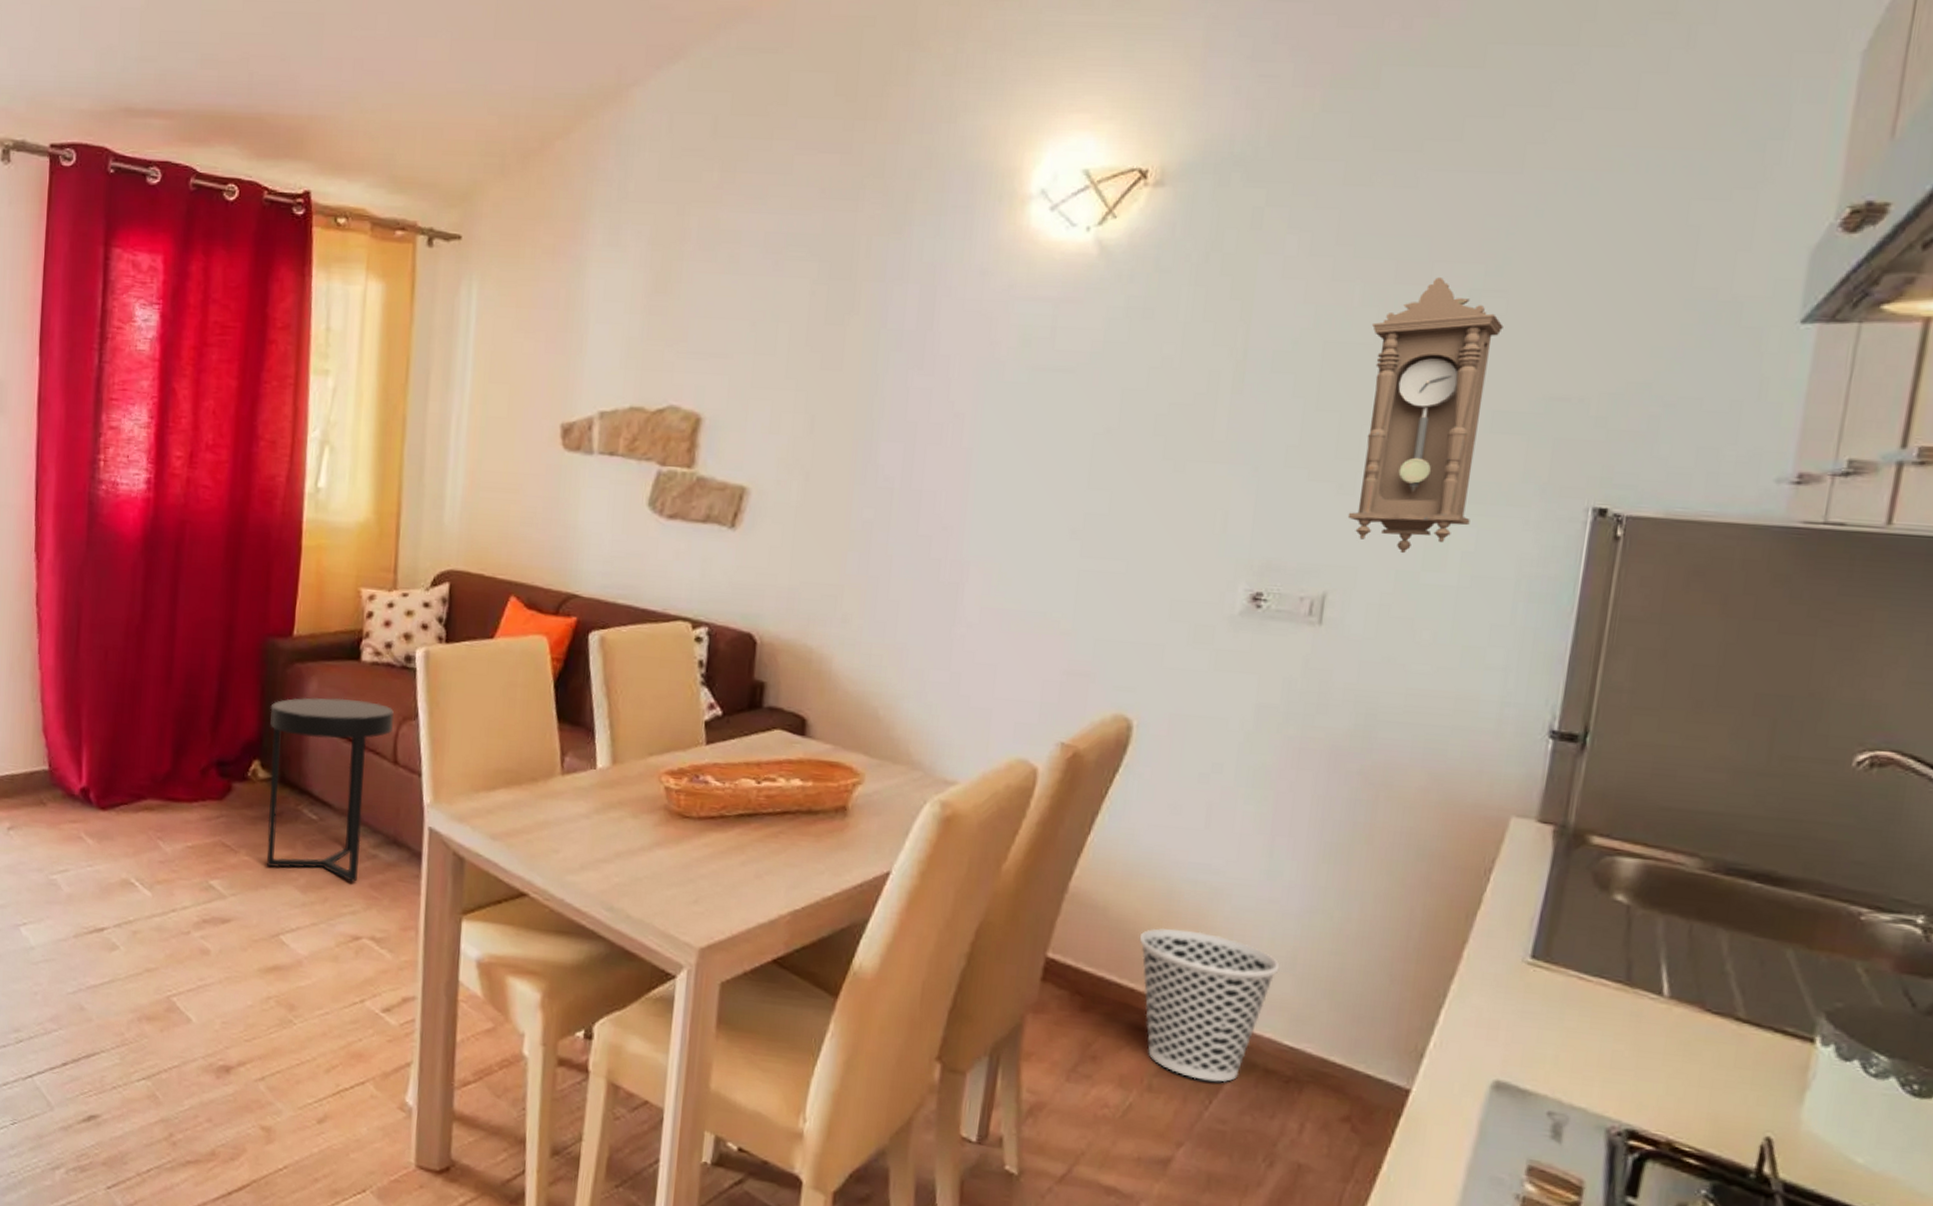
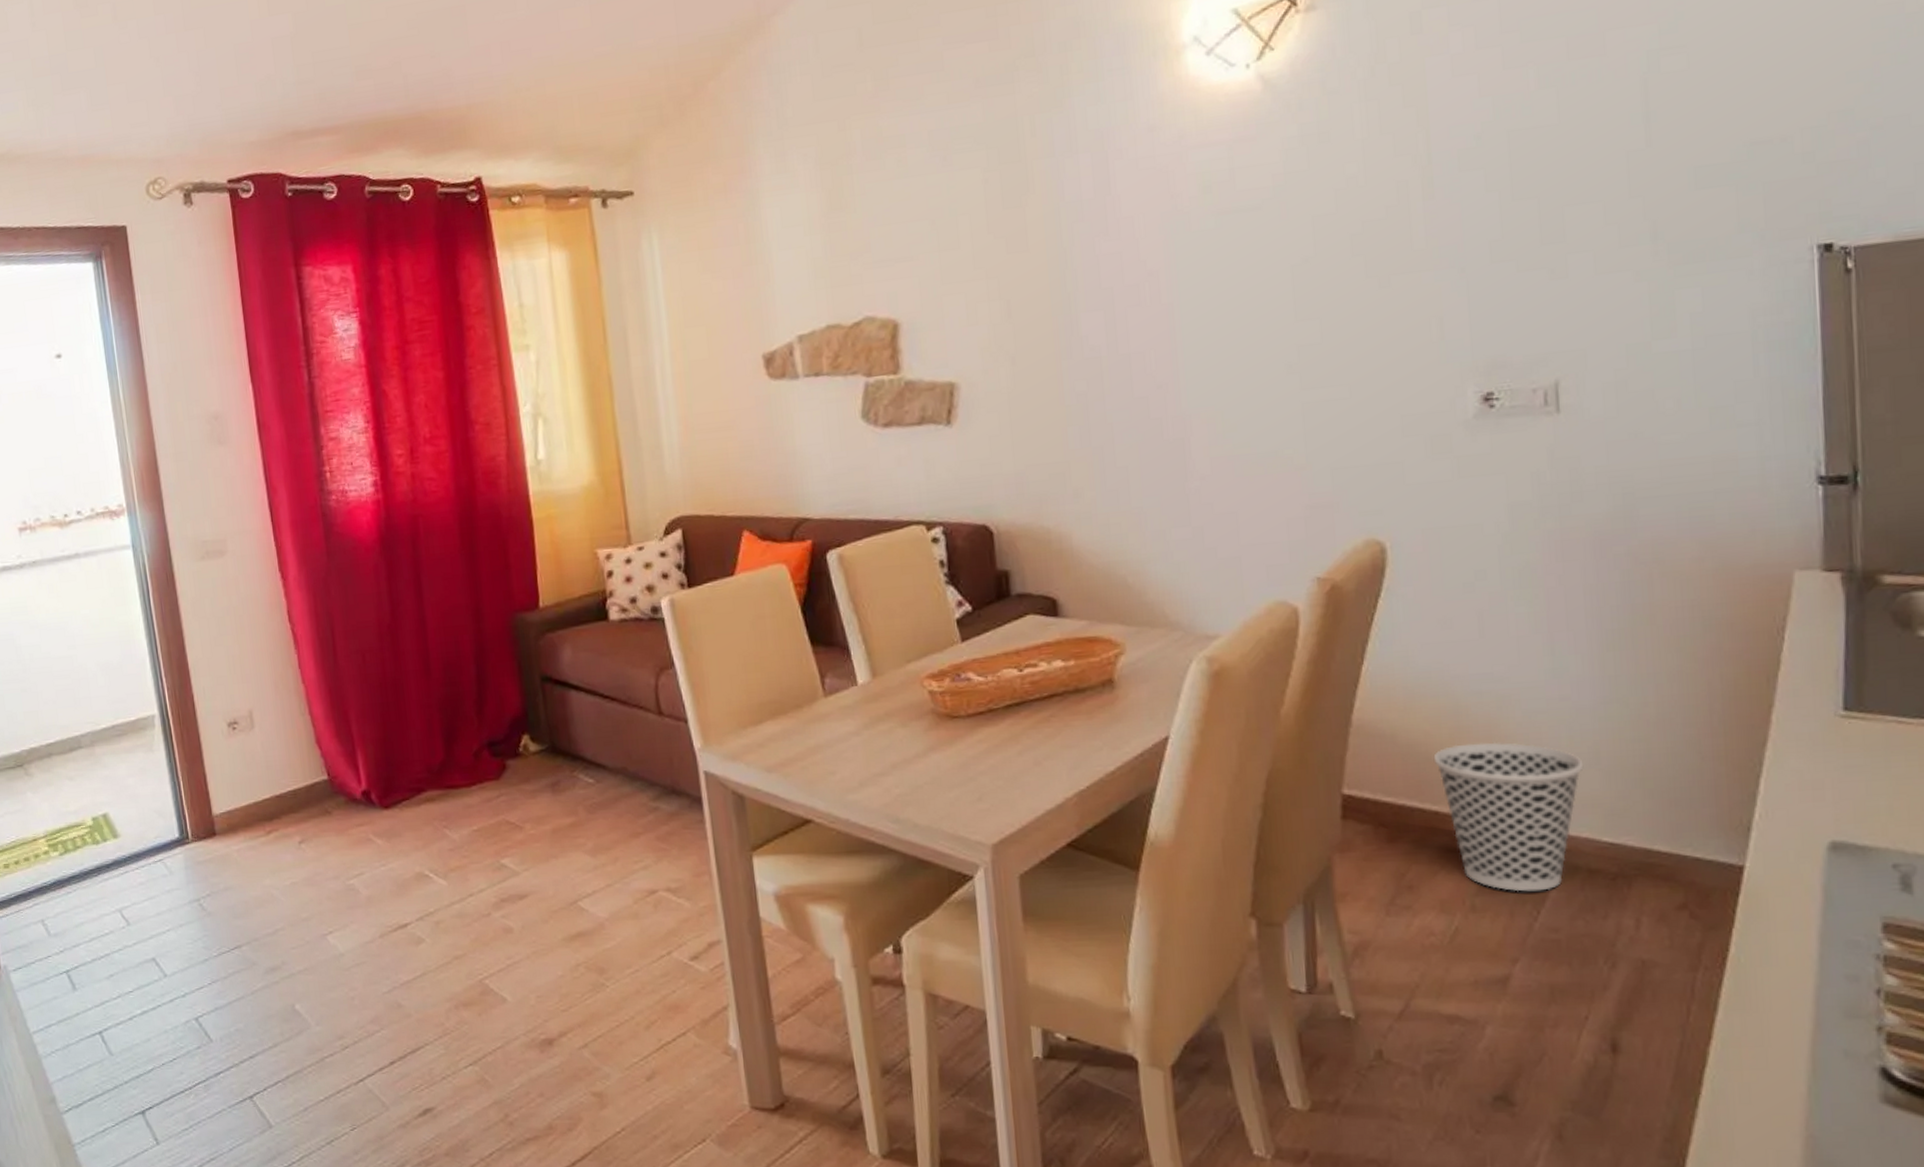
side table: present [266,697,395,883] -> none [529,658,652,839]
pendulum clock: present [1347,277,1503,554] -> none [1554,45,1693,327]

